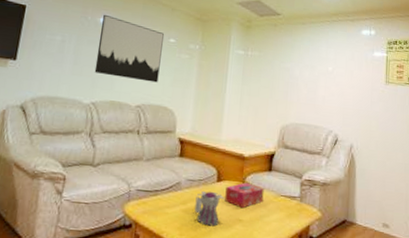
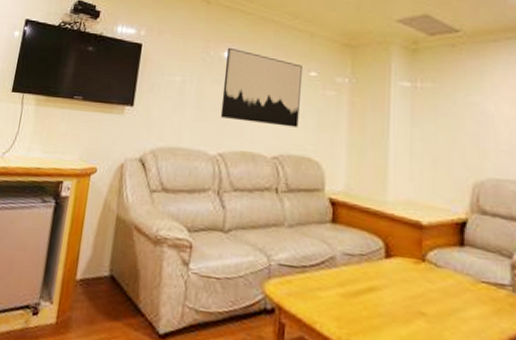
teapot: present [194,190,225,226] -> none [356,269,398,320]
tissue box: present [225,182,264,209] -> none [398,260,455,297]

